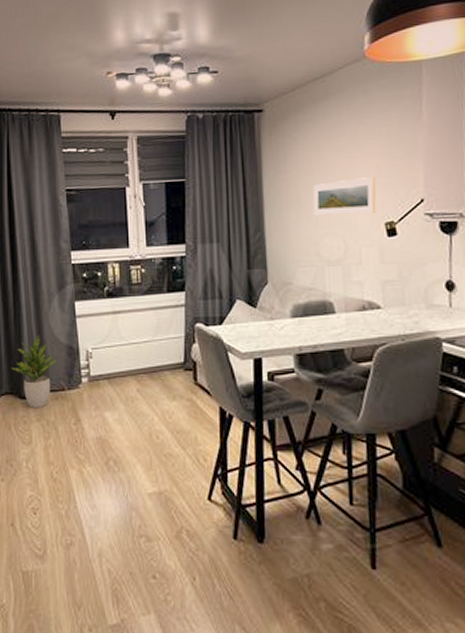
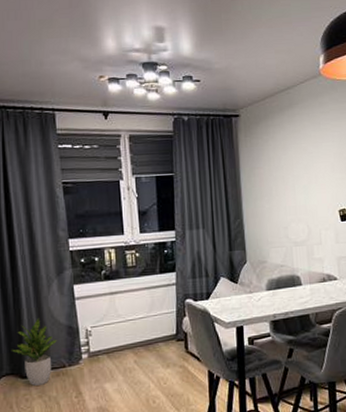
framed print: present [313,177,377,216] -> none [282,173,332,205]

